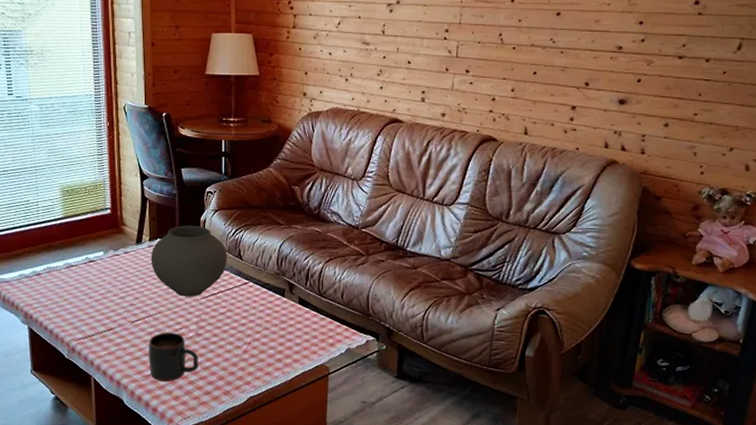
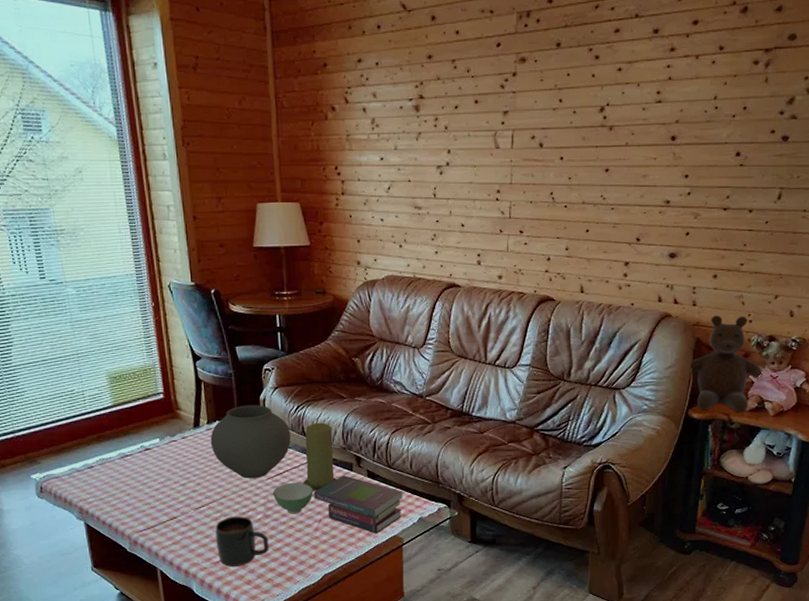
bowl: none [206,303,245,335] -> present [273,482,313,514]
candle: none [236,246,269,315] -> present [303,422,337,492]
books: none [245,300,333,361] -> present [313,475,403,534]
teddy bear: none [634,164,713,267] -> present [690,315,762,413]

